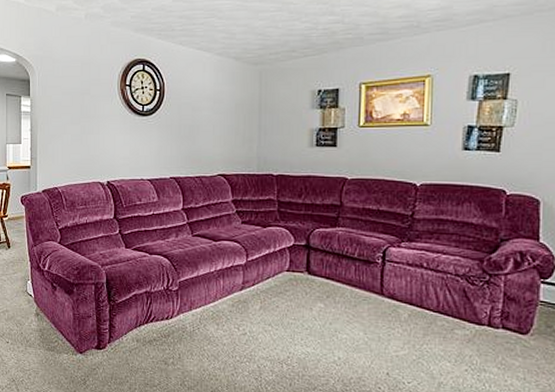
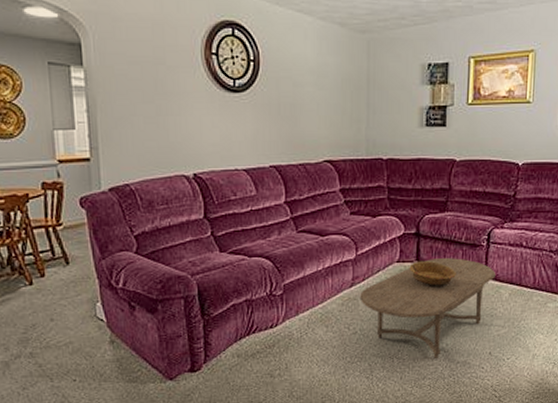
coffee table: none [249,271,392,371] -> present [360,258,496,358]
decorative bowl: none [299,272,348,299] -> present [409,260,456,286]

